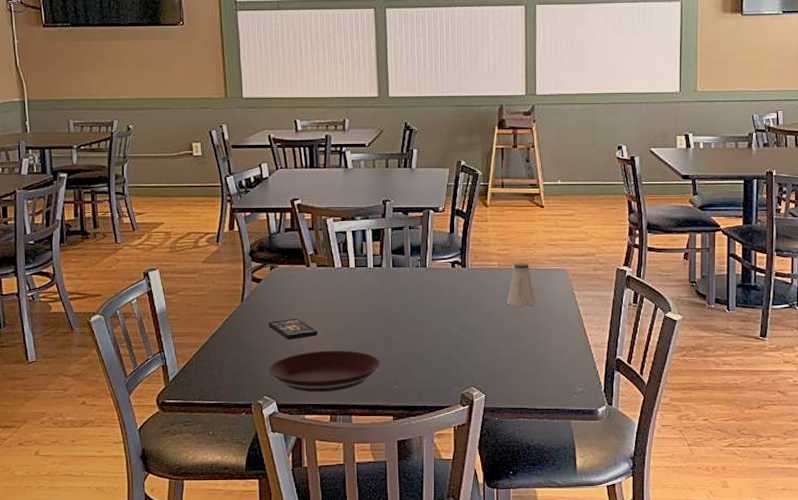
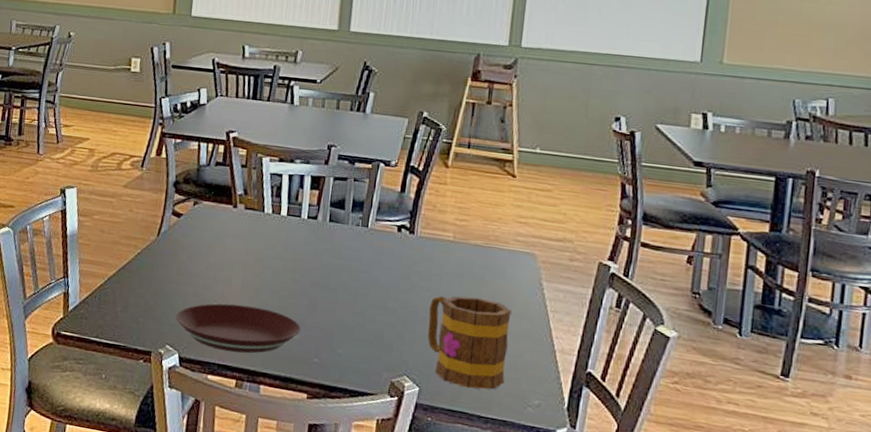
smartphone: present [268,319,318,340] -> none [183,262,236,287]
mug: none [485,312,553,388] -> present [428,296,512,390]
saltshaker: present [507,263,537,307] -> none [458,238,495,292]

